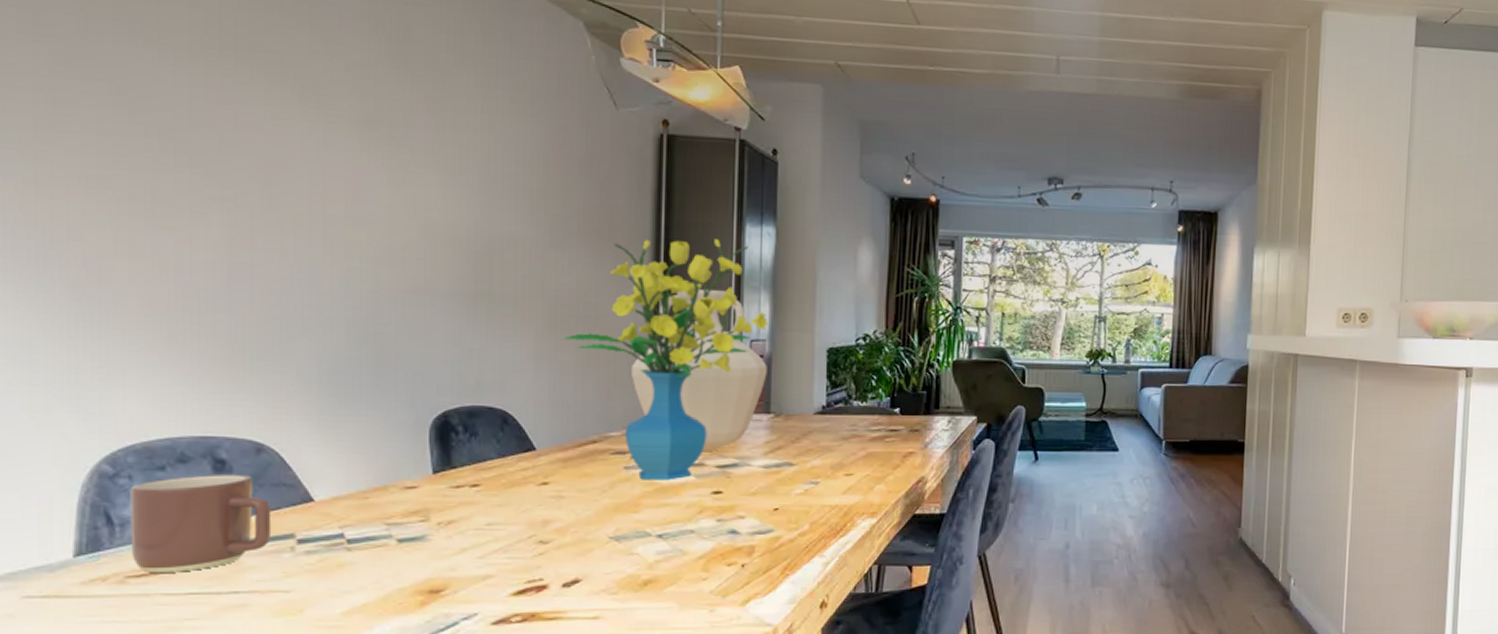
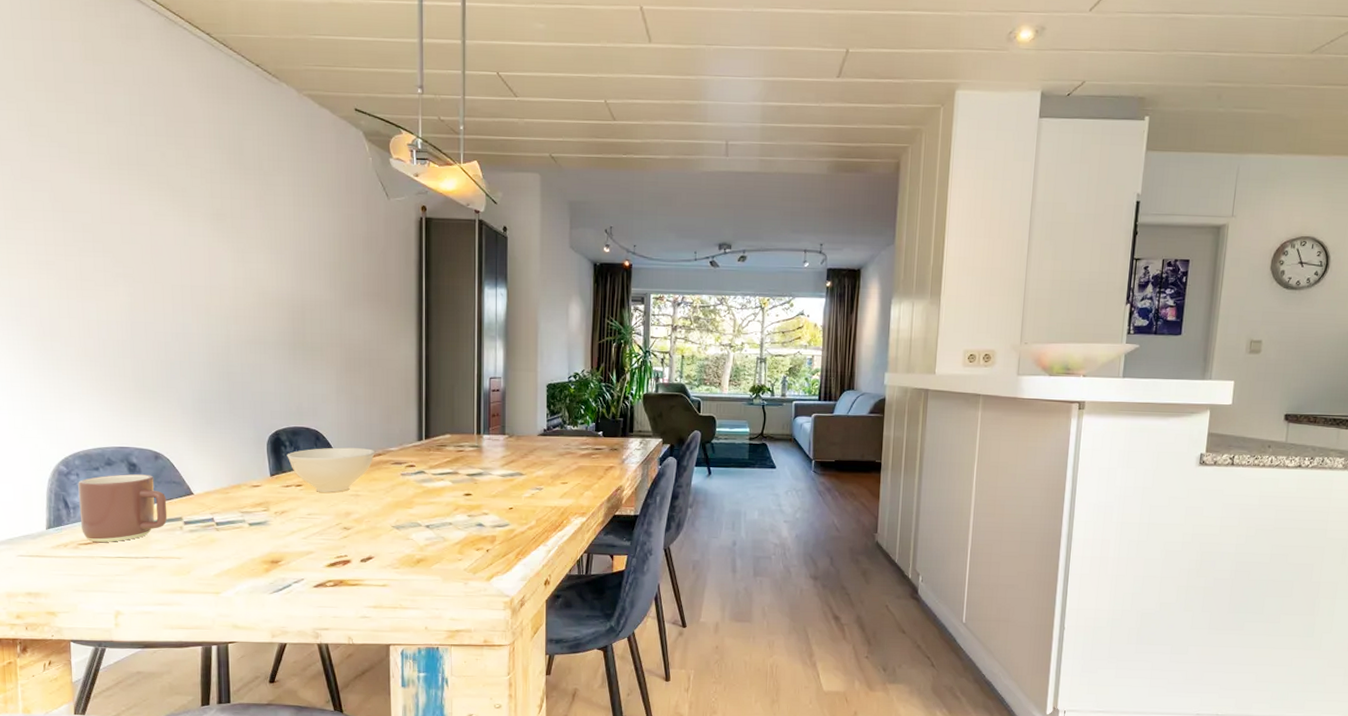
bowl: none [459,433,589,495] -> present [287,447,376,494]
bouquet: present [564,239,768,480] -> none [356,299,503,485]
vase: present [632,288,767,451] -> none [404,338,502,463]

